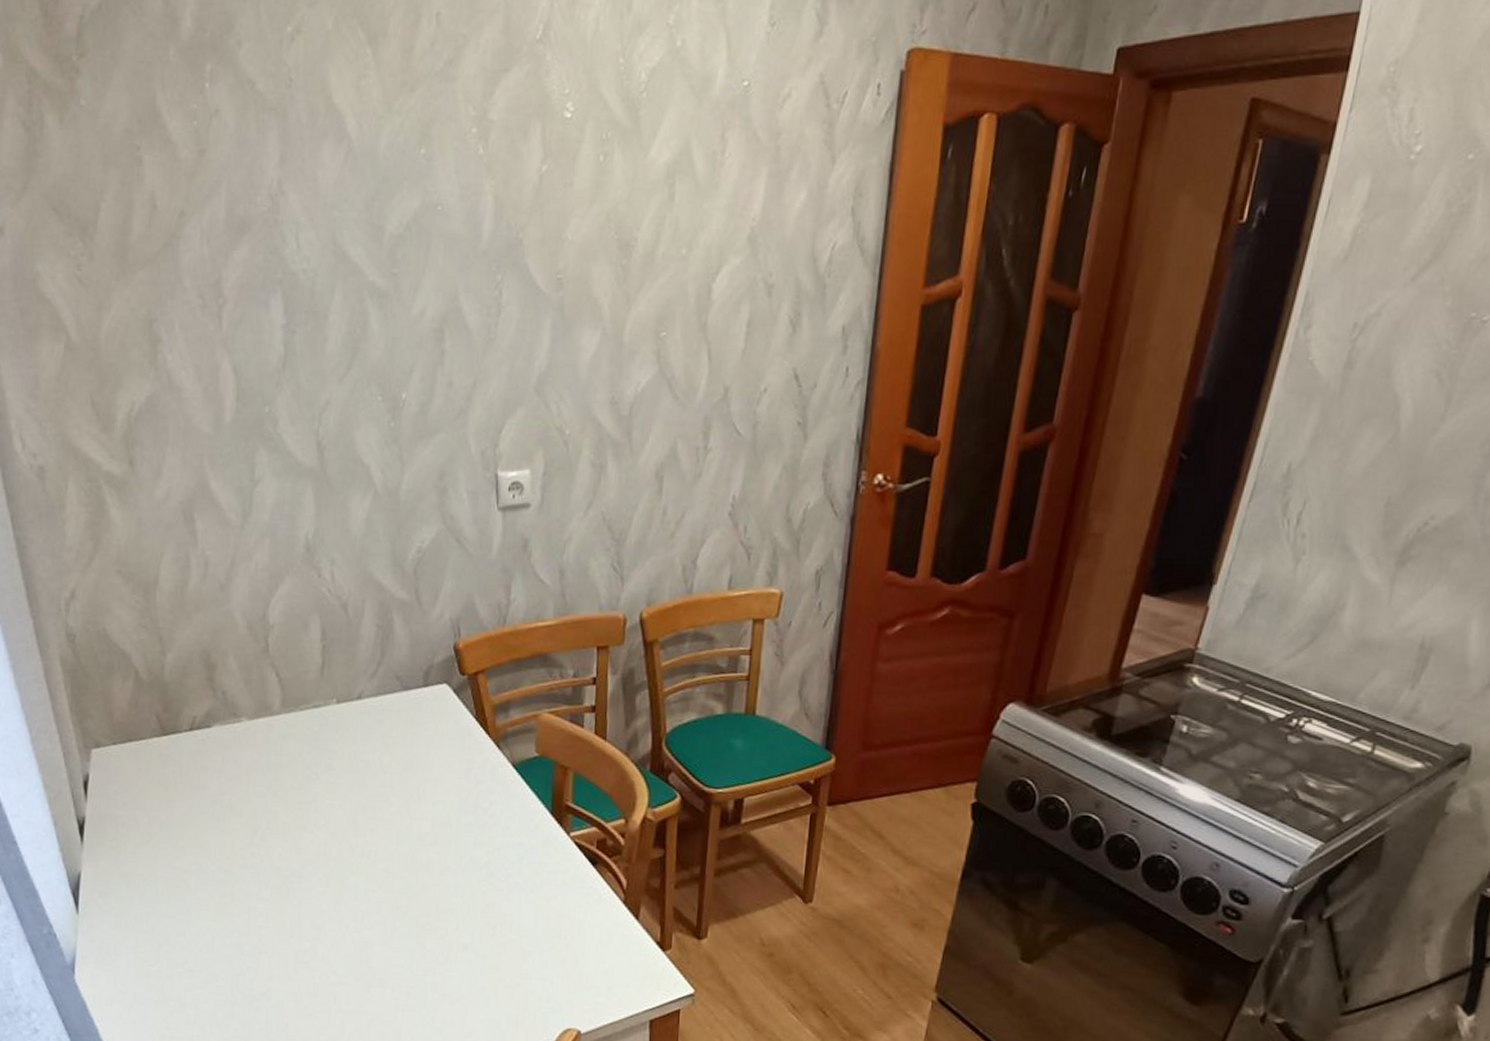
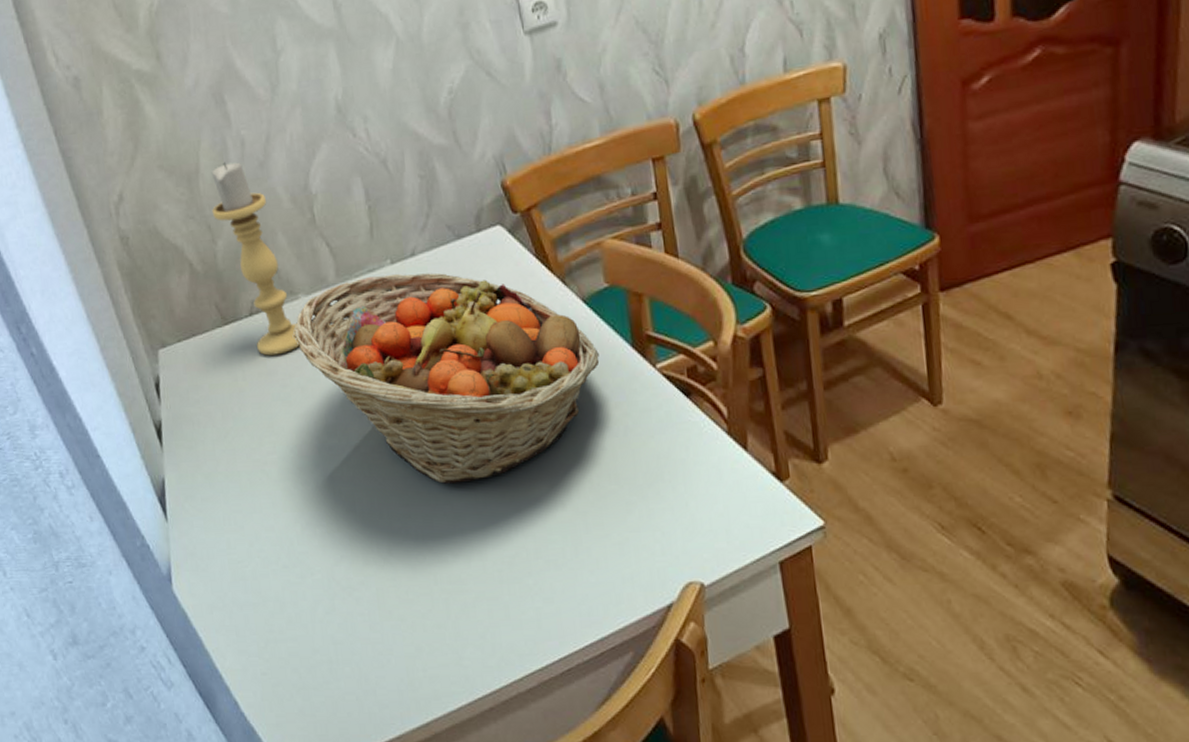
candle holder: none [165,578,236,772] -> present [211,162,300,356]
fruit basket: none [230,712,520,915] -> present [292,272,600,484]

